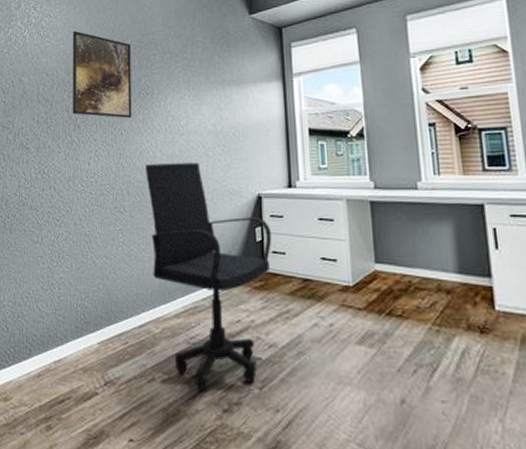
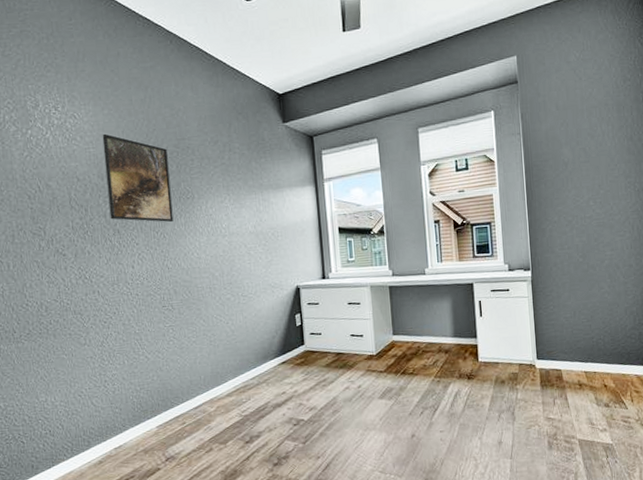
office chair: present [145,162,272,392] -> none [191,261,310,453]

